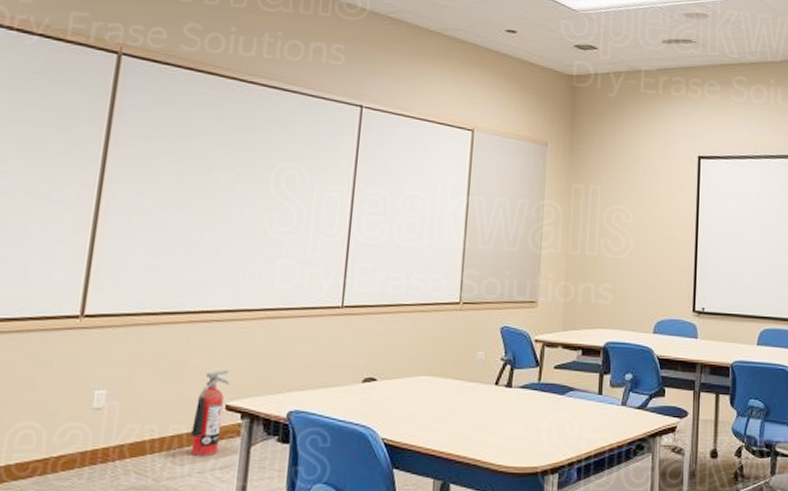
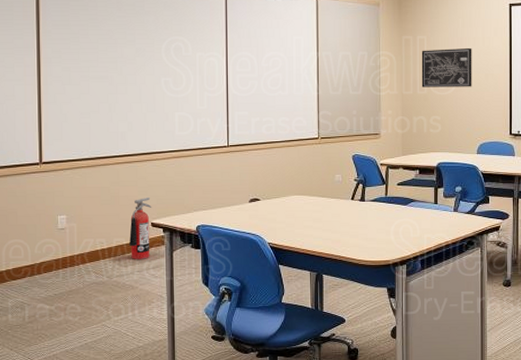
wall art: none [591,202,654,251] -> present [421,47,472,88]

